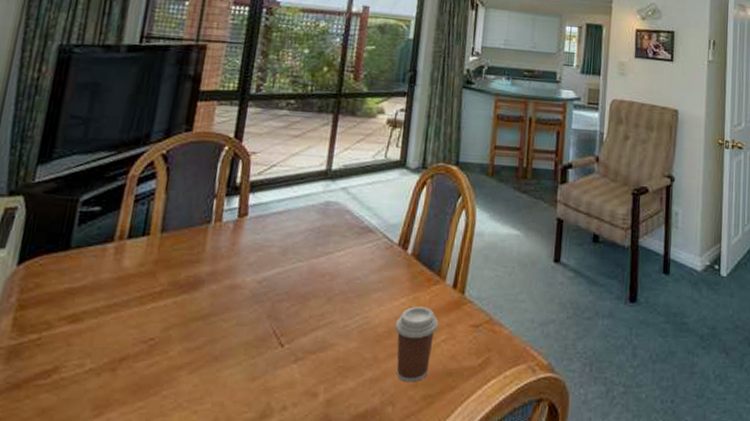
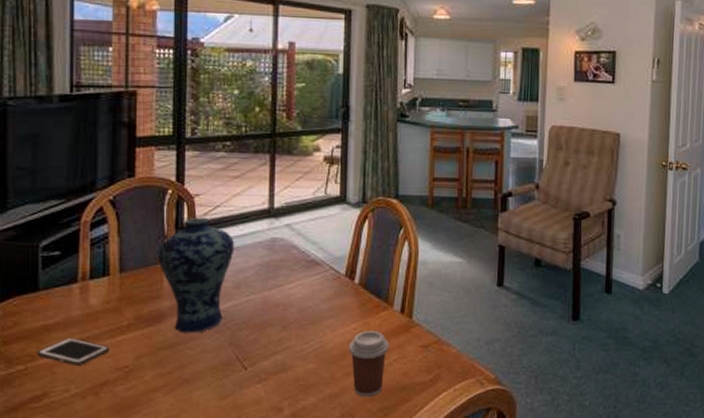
cell phone: none [54,304,137,336] -> present [36,338,109,365]
vase: none [203,176,287,303] -> present [158,217,235,333]

